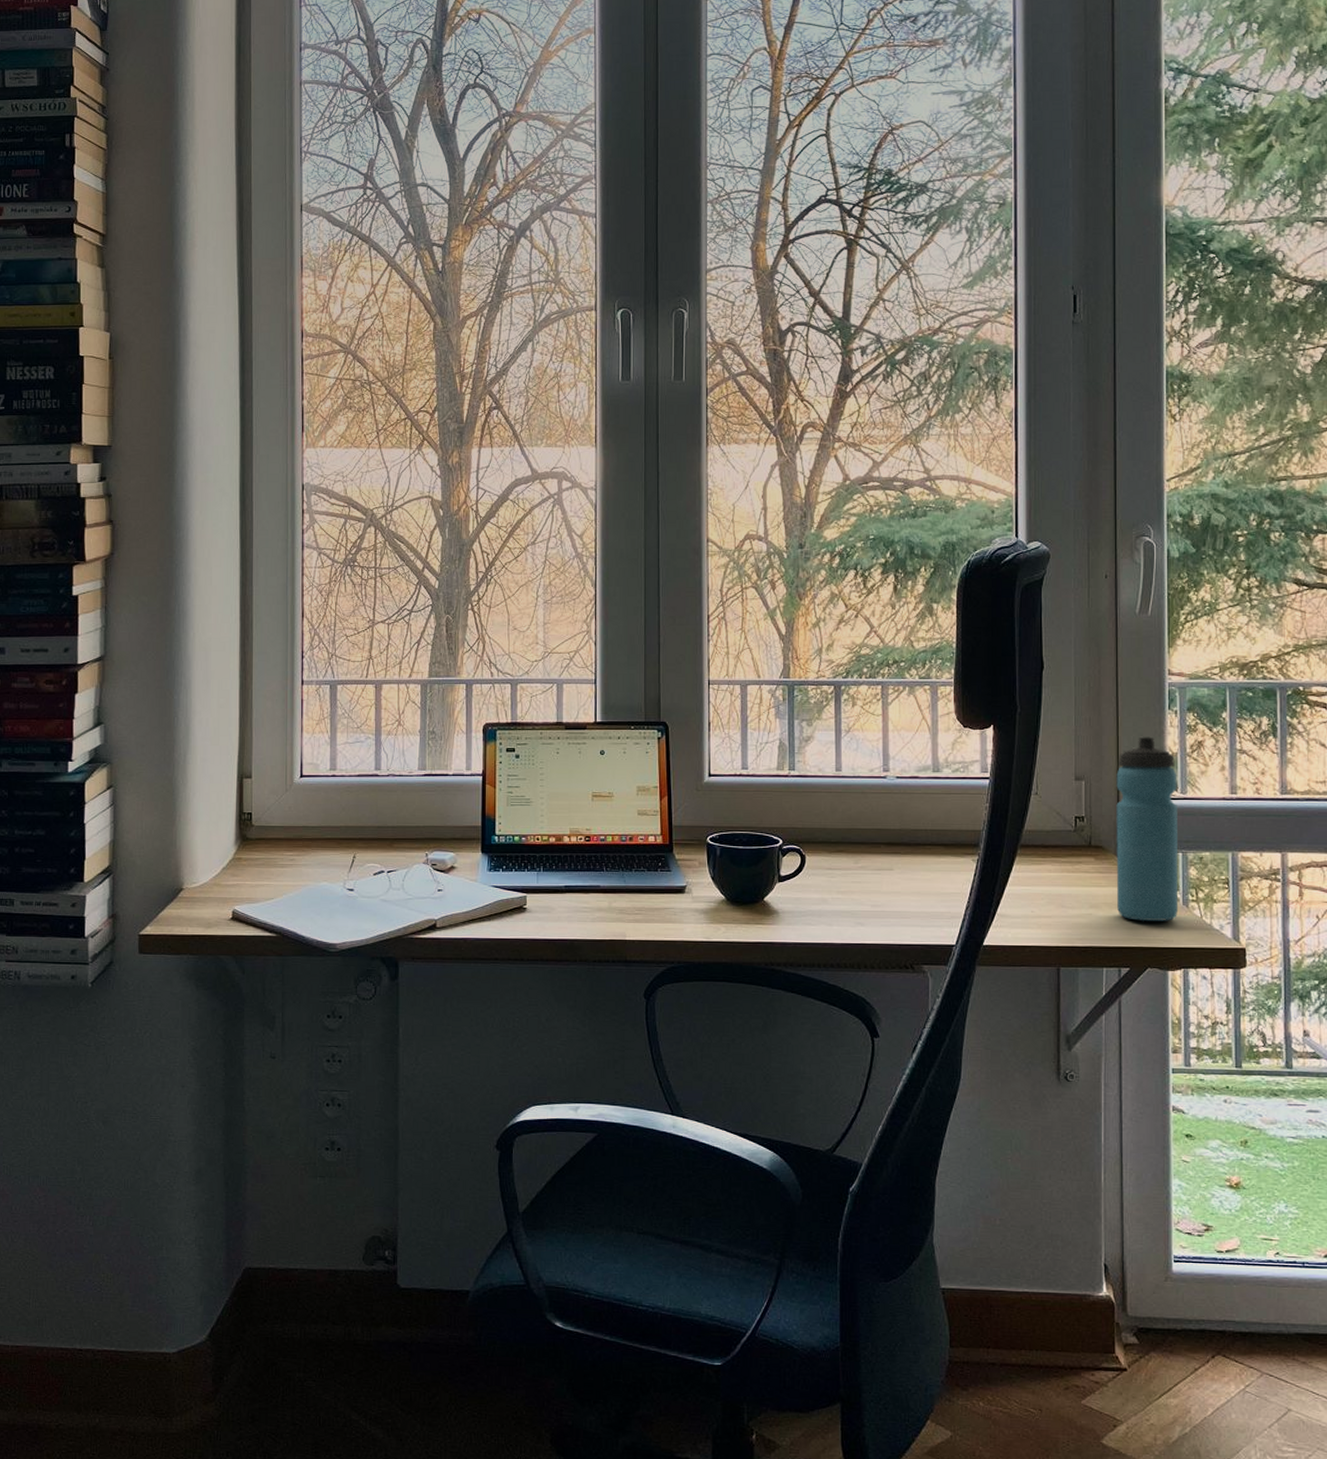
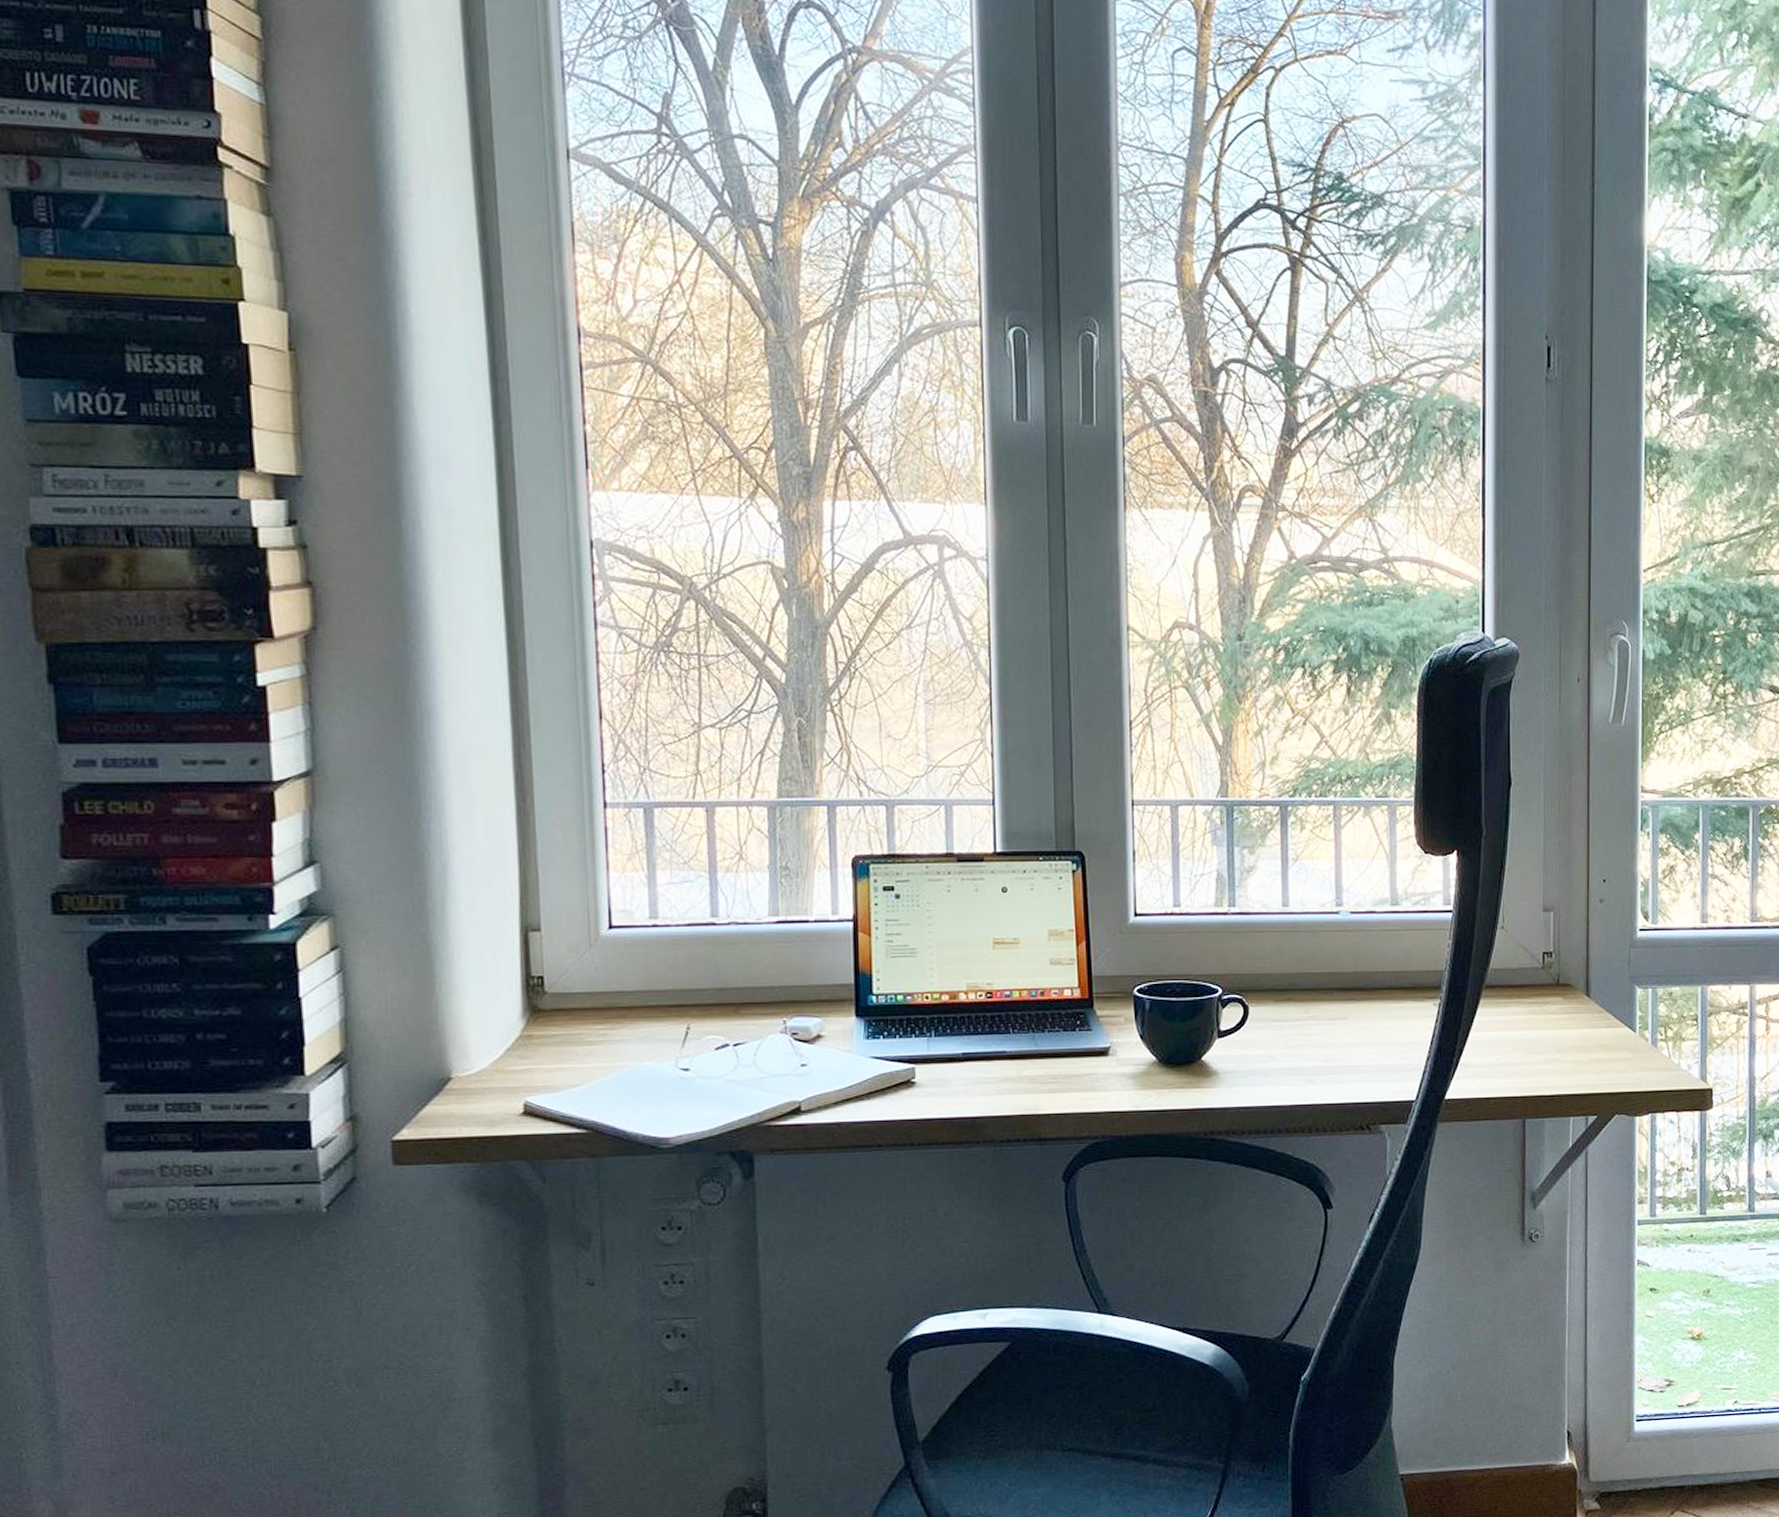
water bottle: present [1116,736,1179,921] -> none [1584,861,1649,1064]

